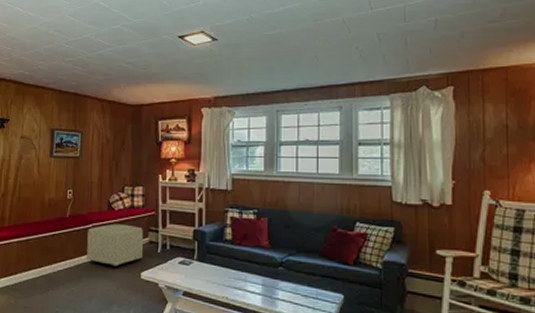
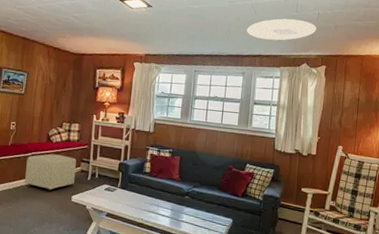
ceiling light: none [339,31,435,62] -> present [247,18,317,41]

